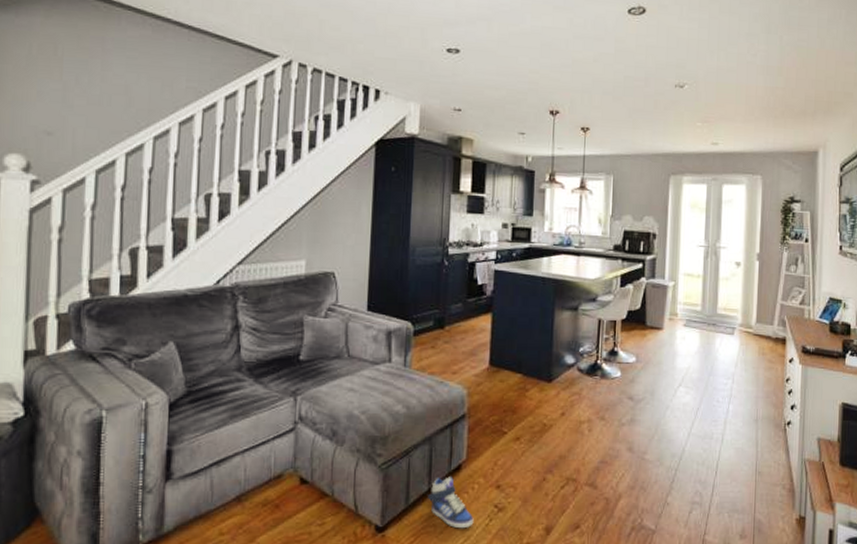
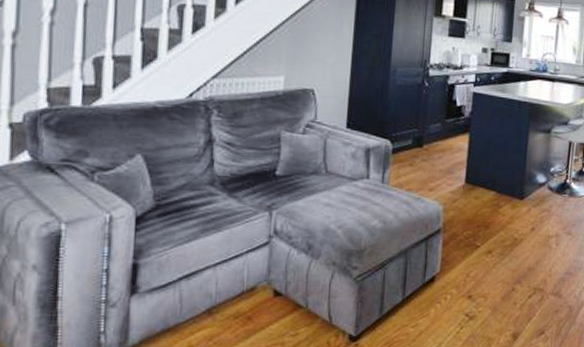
sneaker: present [428,477,474,529] -> none [402,288,446,337]

